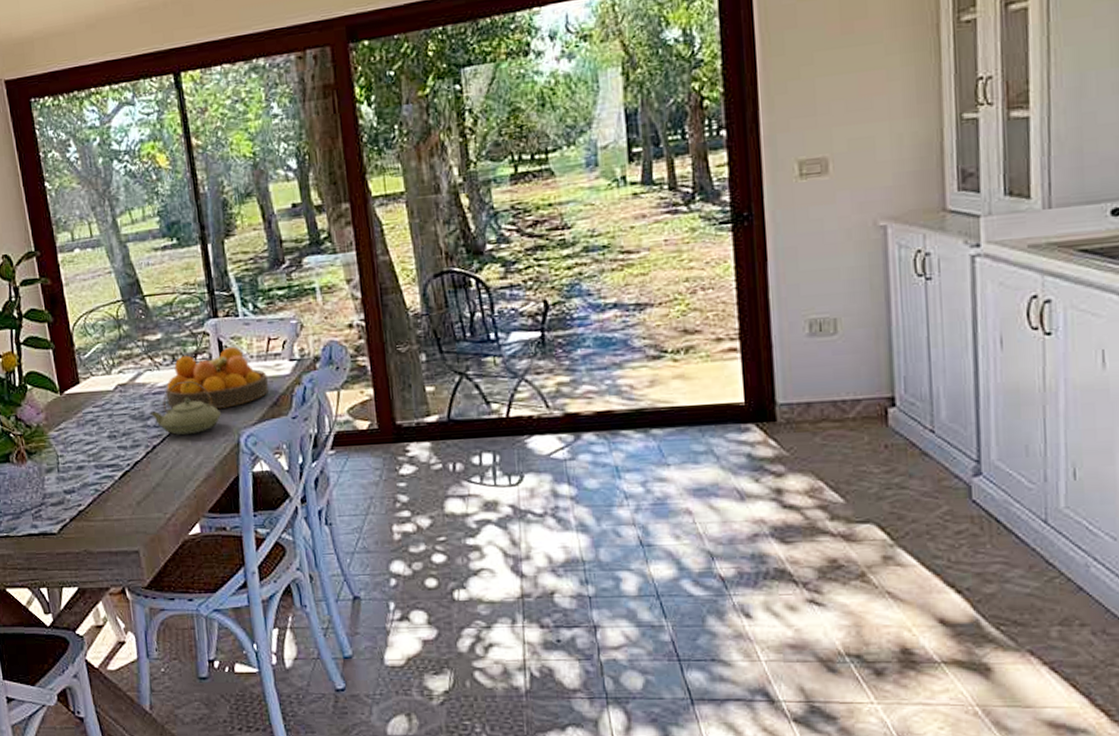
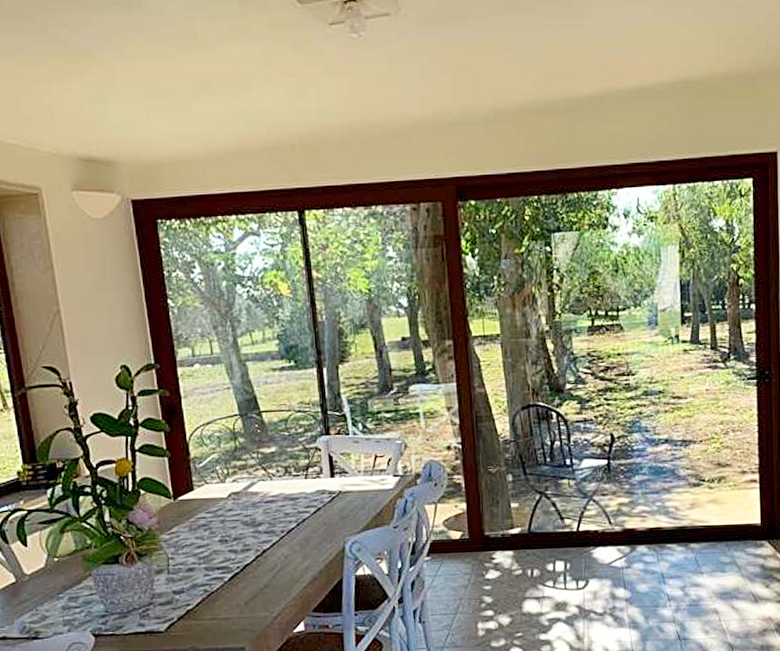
teapot: present [149,380,221,436] -> none [261,491,329,541]
fruit bowl: present [166,346,270,409] -> none [277,461,374,517]

